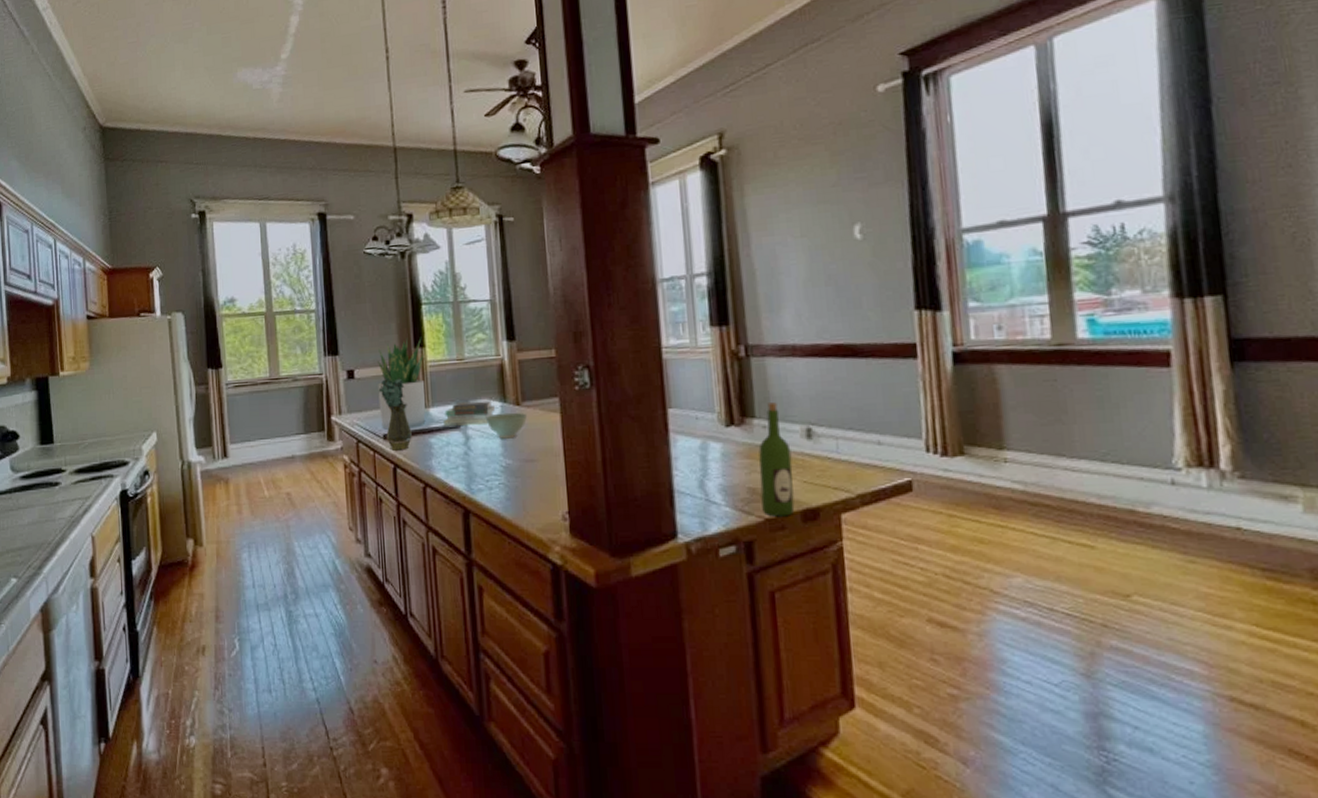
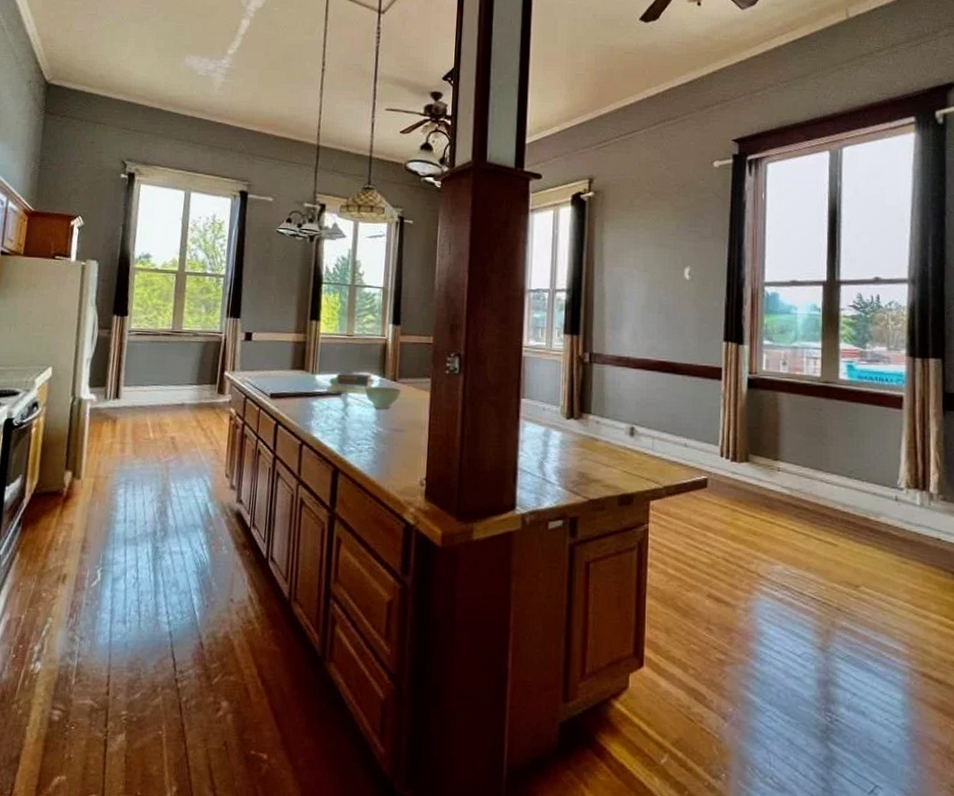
planter: present [376,337,426,430] -> none [270,311,318,391]
vase: present [378,376,412,451] -> none [271,342,297,409]
wine bottle: present [758,402,795,517] -> none [588,403,617,499]

